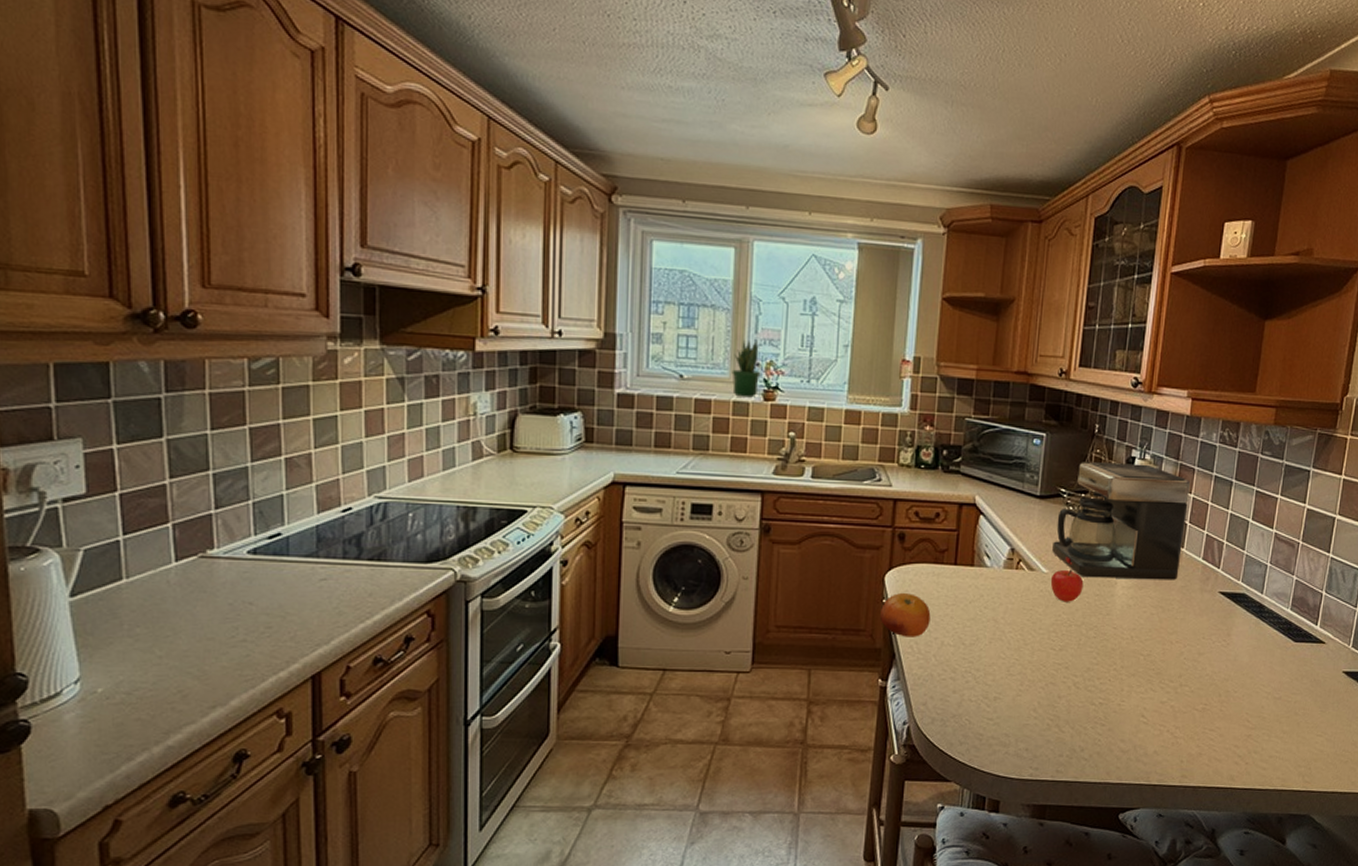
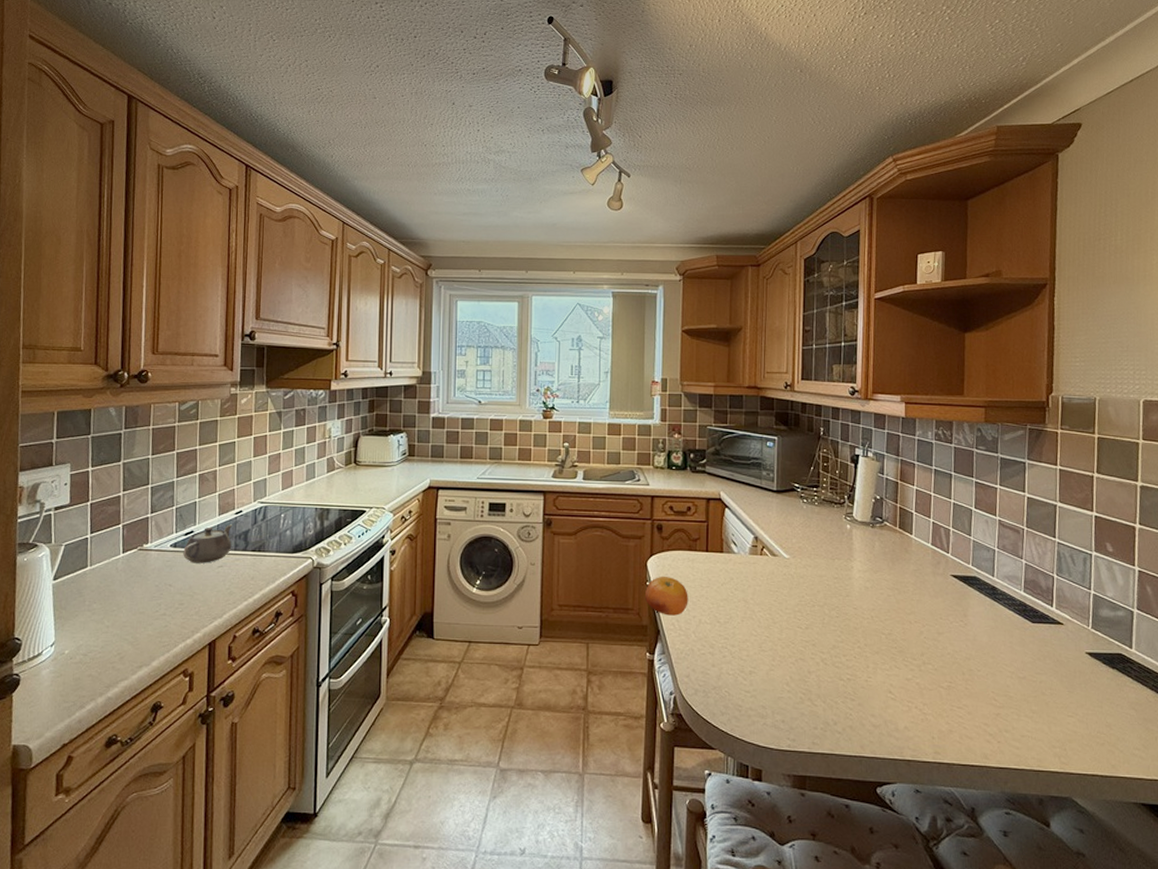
teapot: none [267,525,339,575] -> present [183,524,233,563]
planter: present [731,339,761,398] -> none [518,371,540,417]
fruit: present [1050,569,1084,602] -> none [792,555,823,585]
coffee maker: present [1052,462,1190,580] -> none [791,460,912,564]

